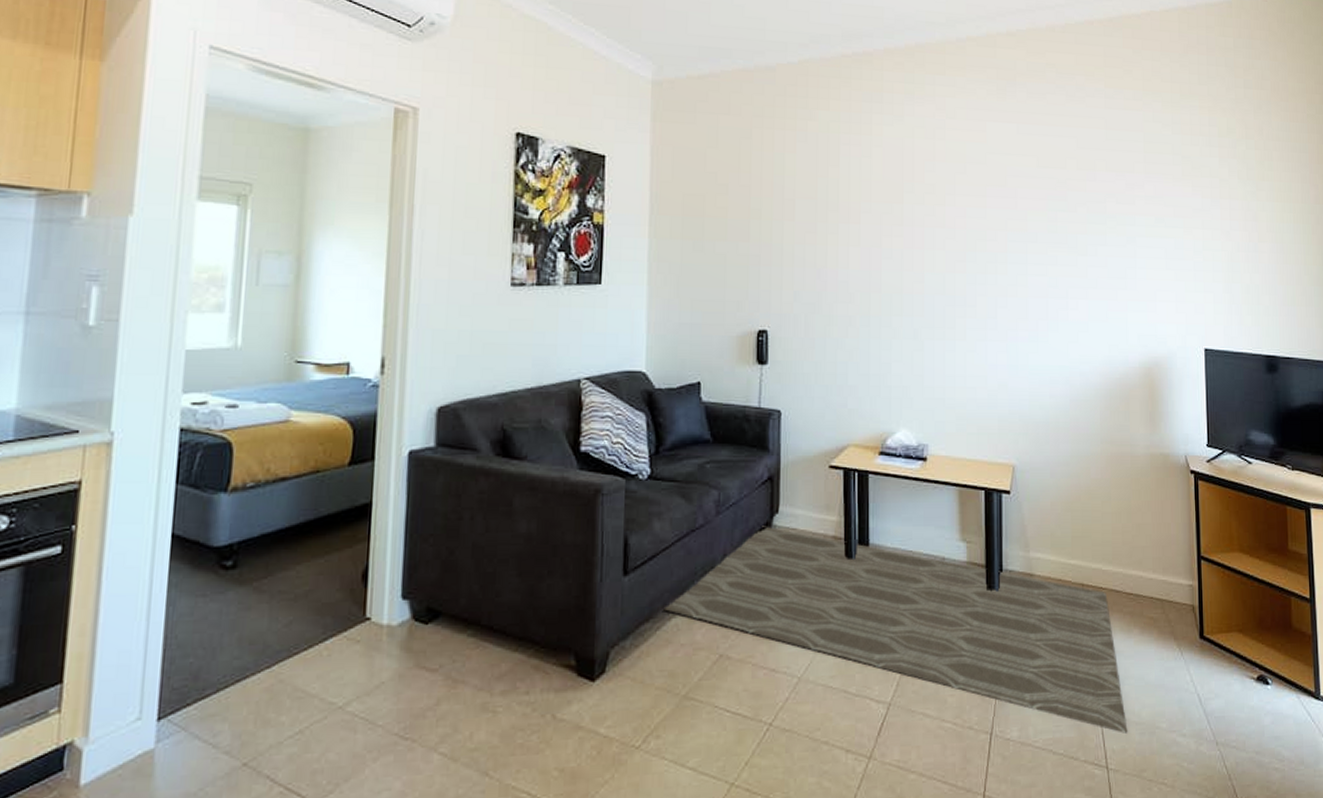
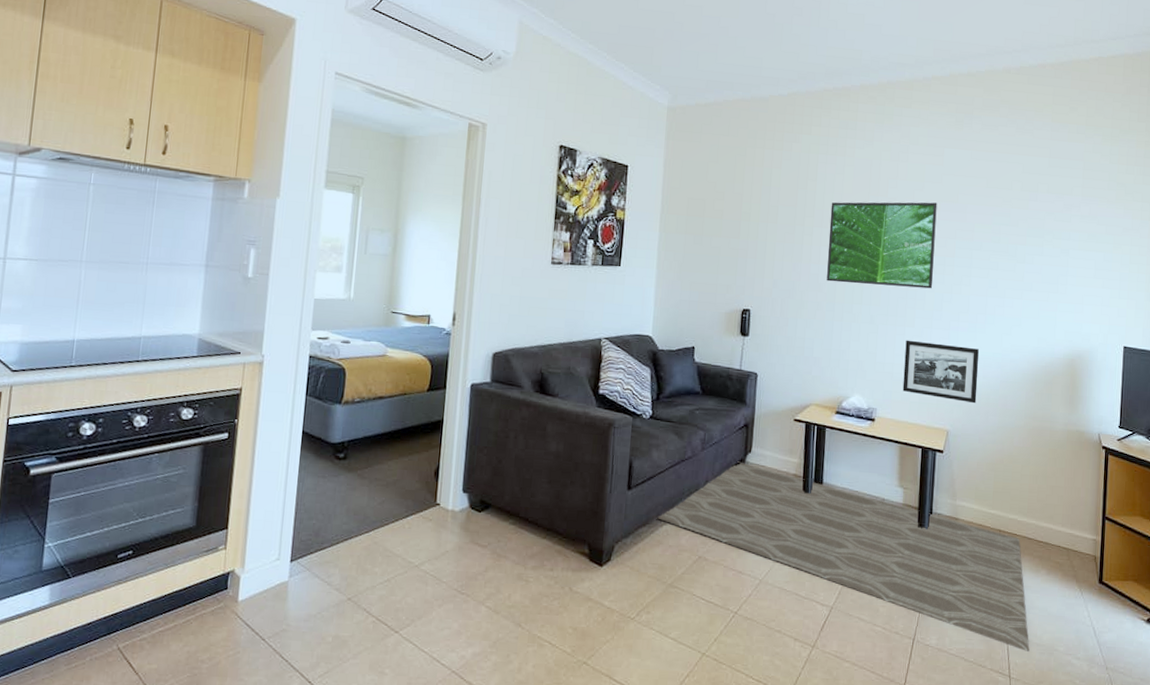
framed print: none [857,187,984,292] -> present [827,202,937,289]
picture frame: none [957,356,1044,430] -> present [902,340,979,404]

